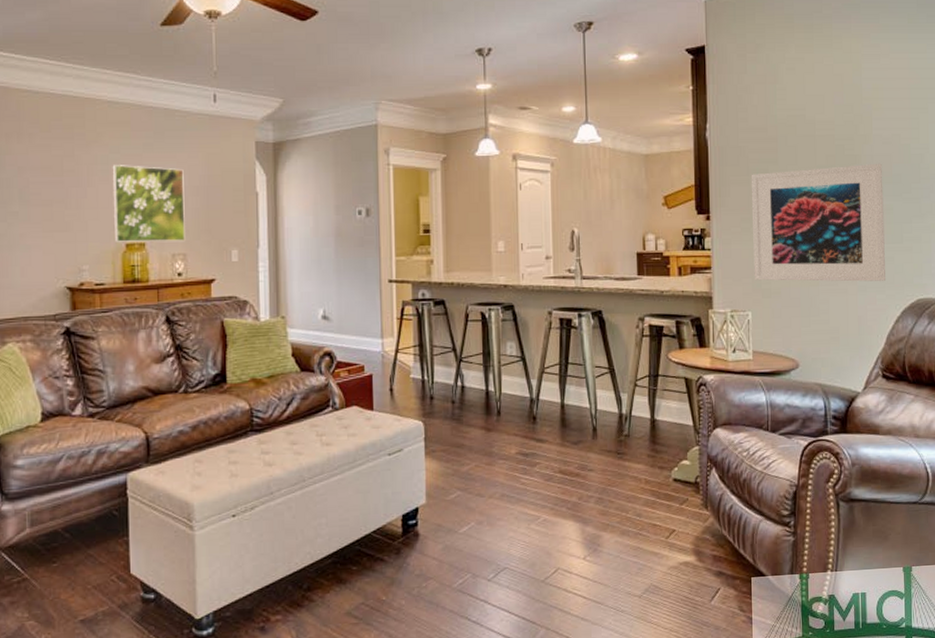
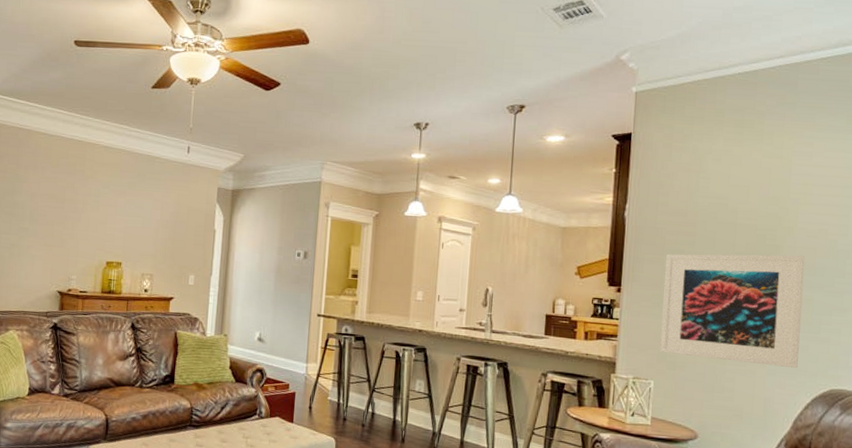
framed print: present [112,165,185,242] -> none [98,197,158,264]

